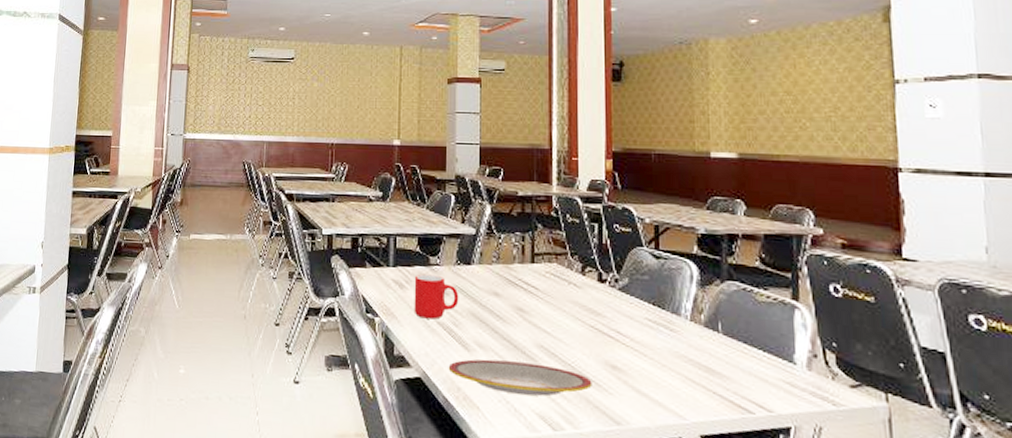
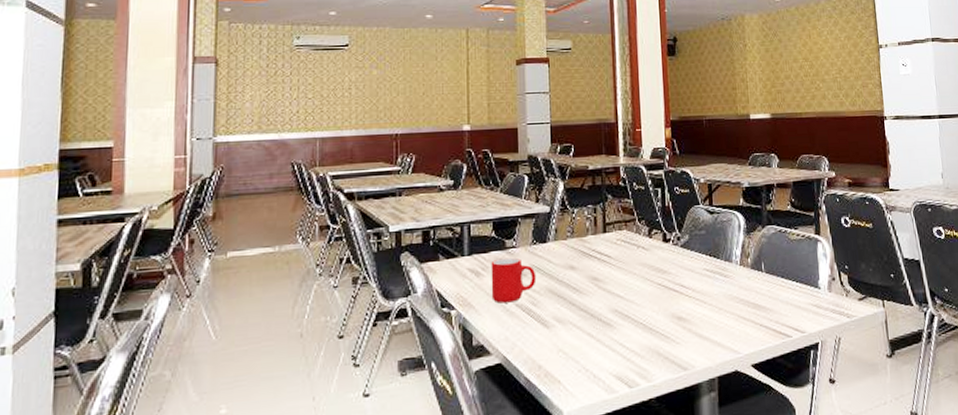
plate: present [448,359,592,396] -> none [528,328,662,362]

